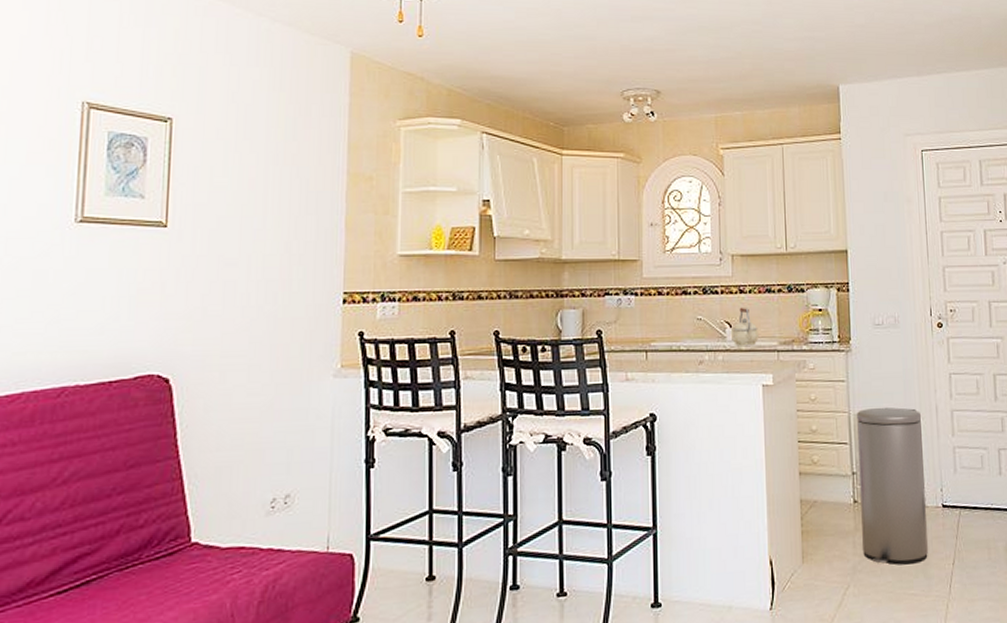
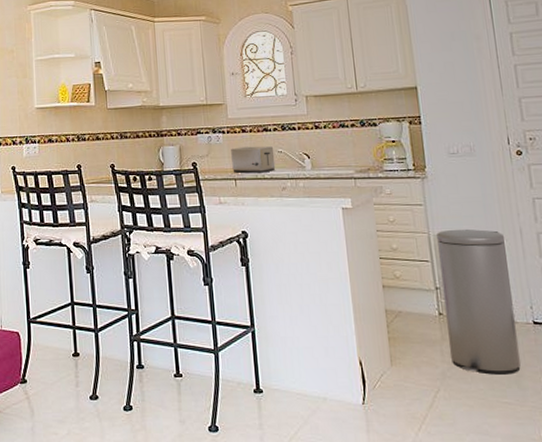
toaster: none [644,311,693,345] -> present [231,146,276,174]
kettle: present [731,307,760,346] -> none [310,140,337,175]

